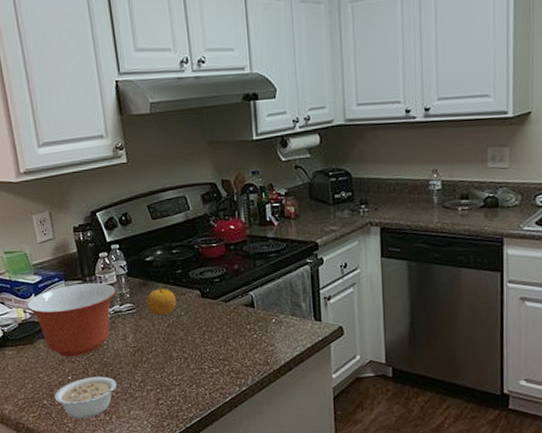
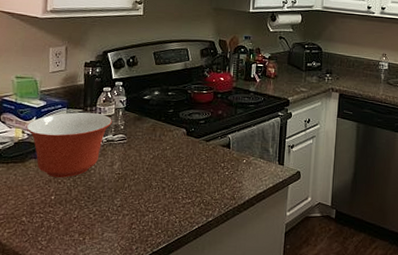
legume: present [54,376,122,419] -> none [33,198,100,237]
fruit: present [147,285,177,316] -> none [138,121,165,148]

